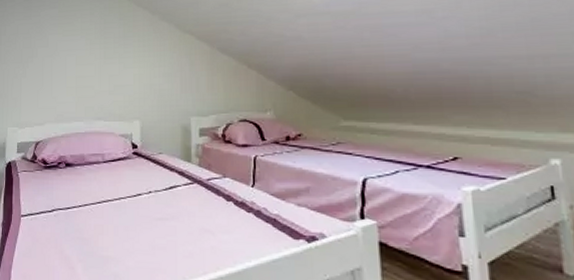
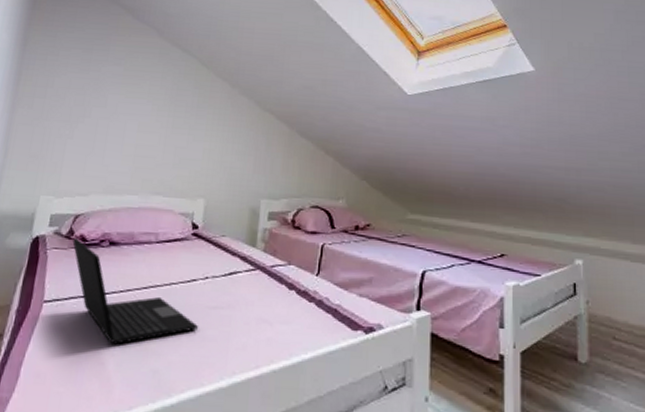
laptop: none [37,162,149,252] -> present [72,238,199,345]

